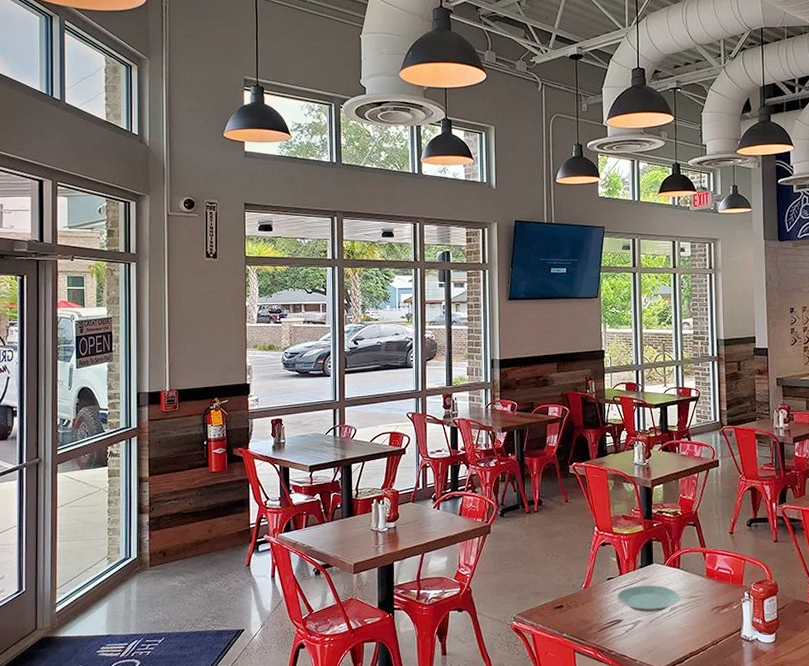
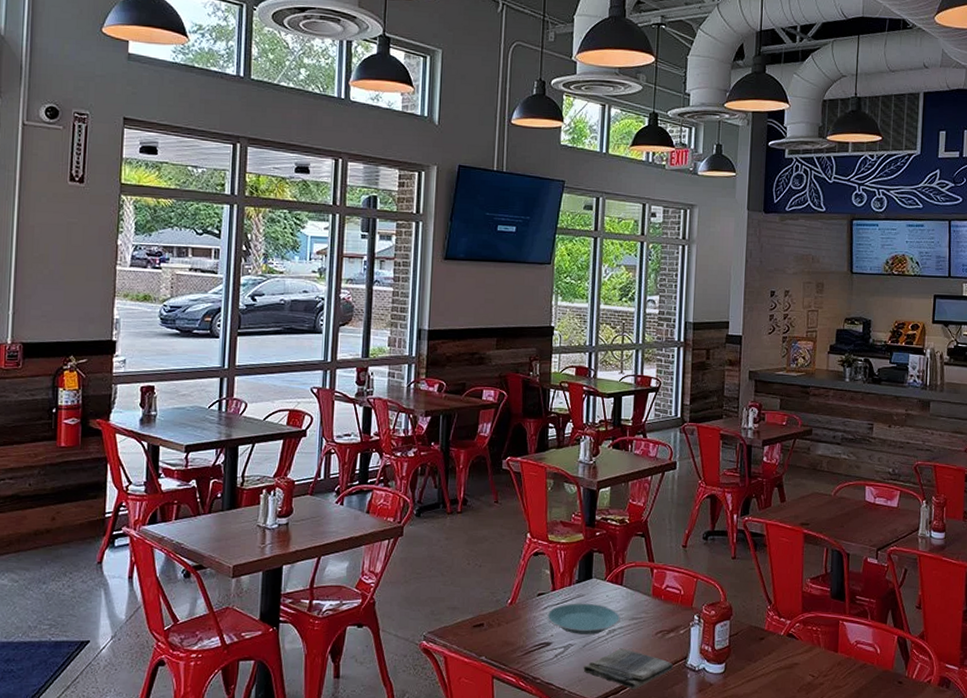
dish towel: none [651,623,730,658] -> present [583,648,674,689]

